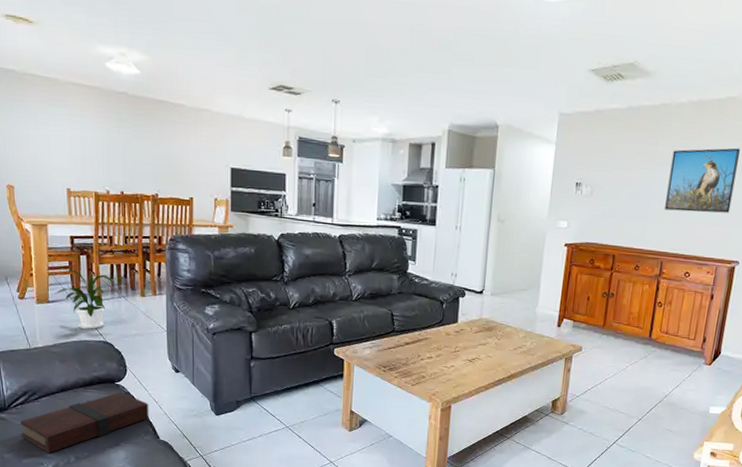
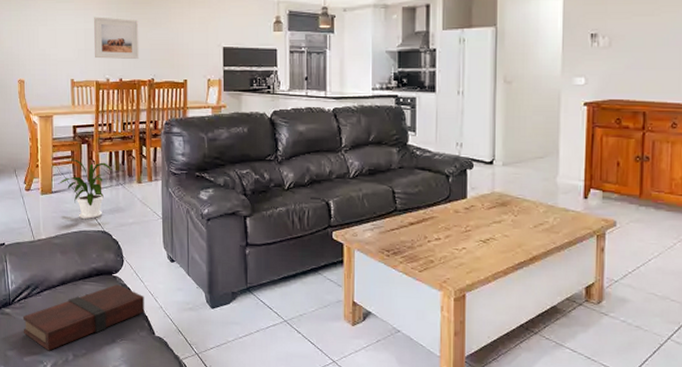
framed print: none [91,125,142,174] -> present [93,17,139,60]

